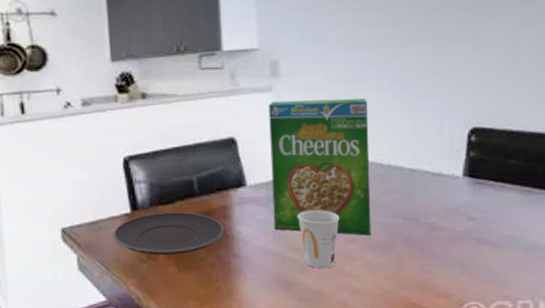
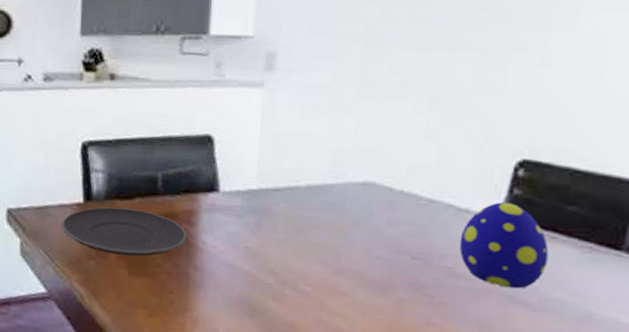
cereal box: present [268,98,372,236] -> none [246,99,384,270]
cup: present [298,209,340,269] -> none [277,229,329,300]
decorative egg: none [437,163,501,232] -> present [459,202,549,289]

